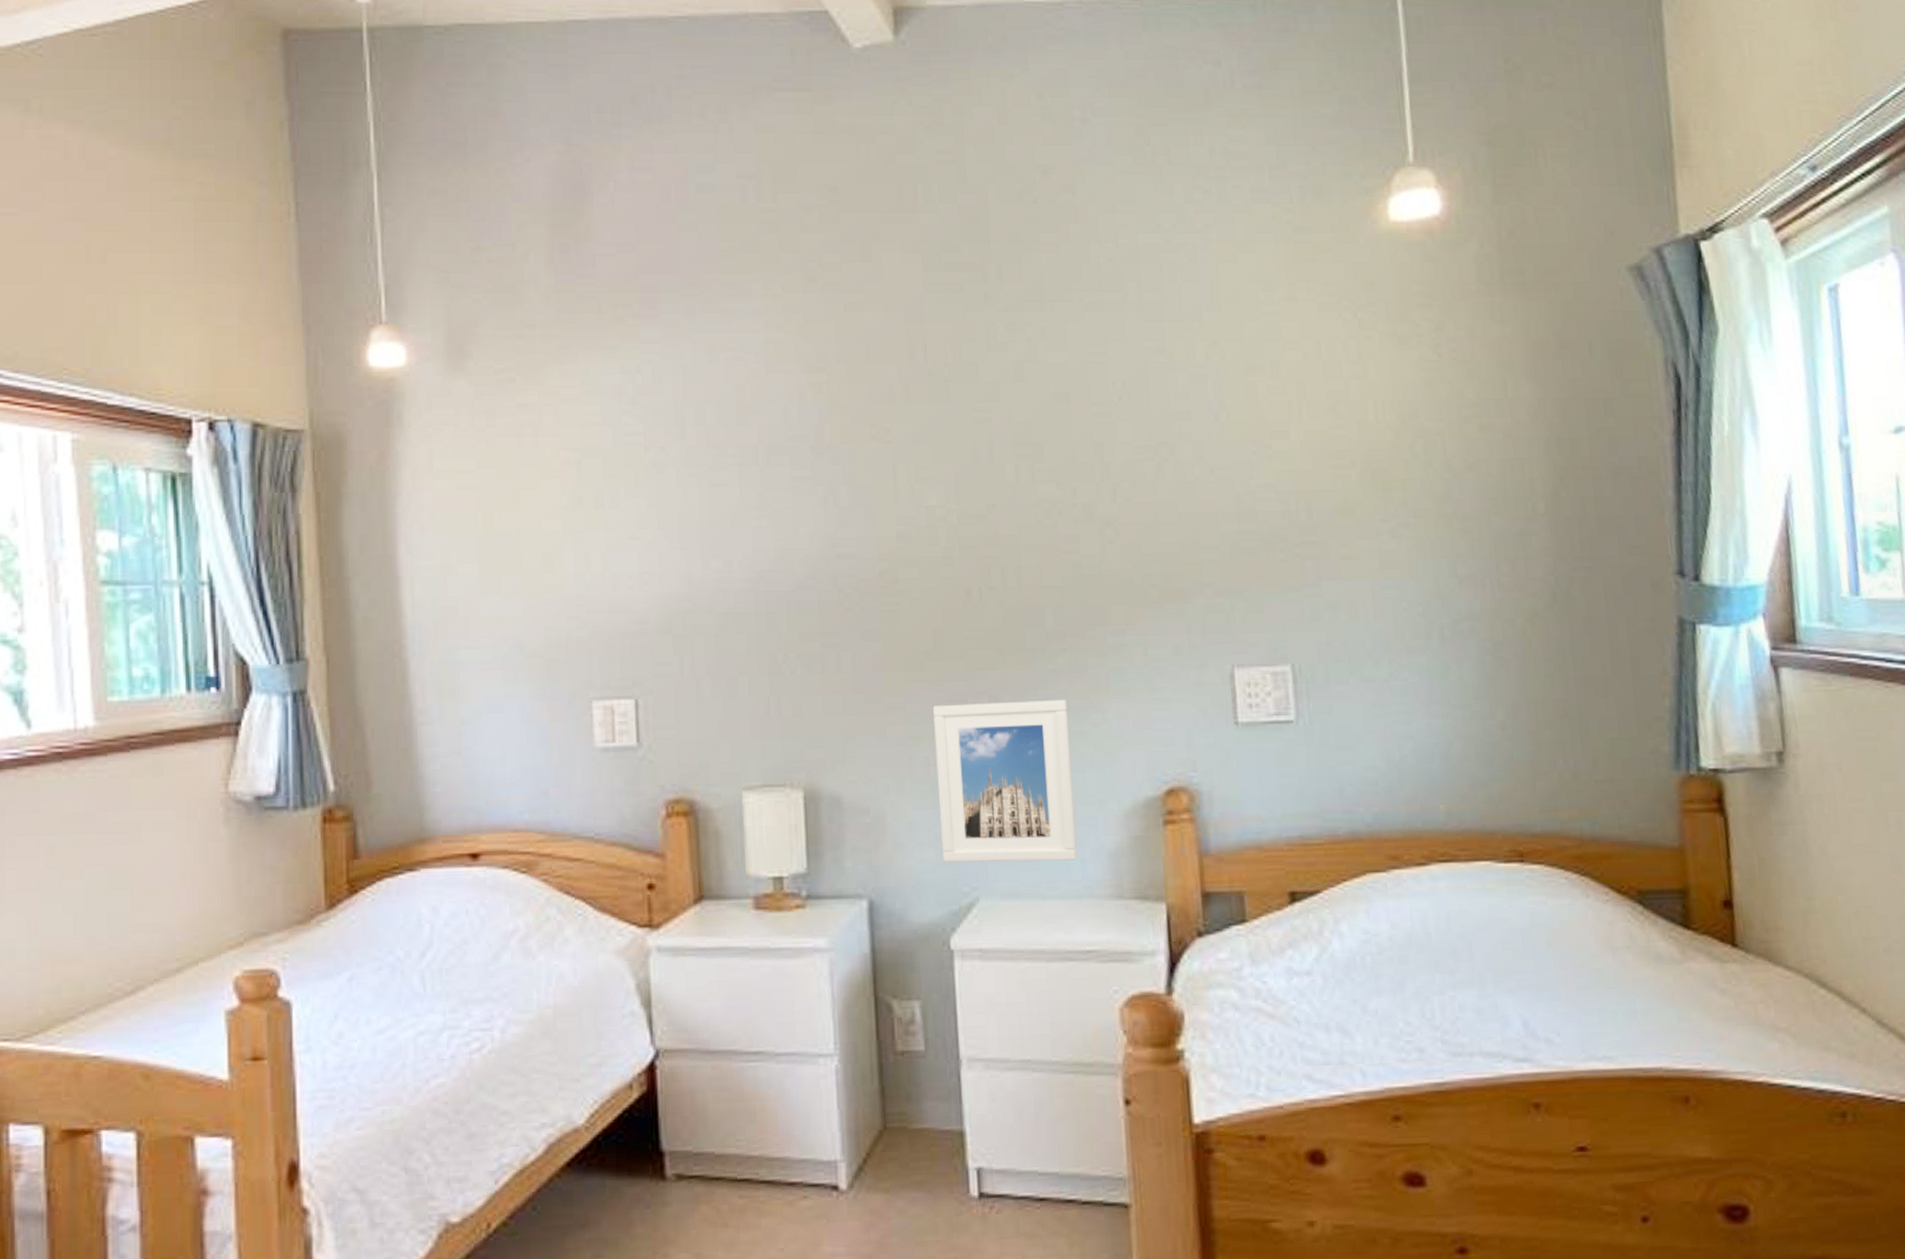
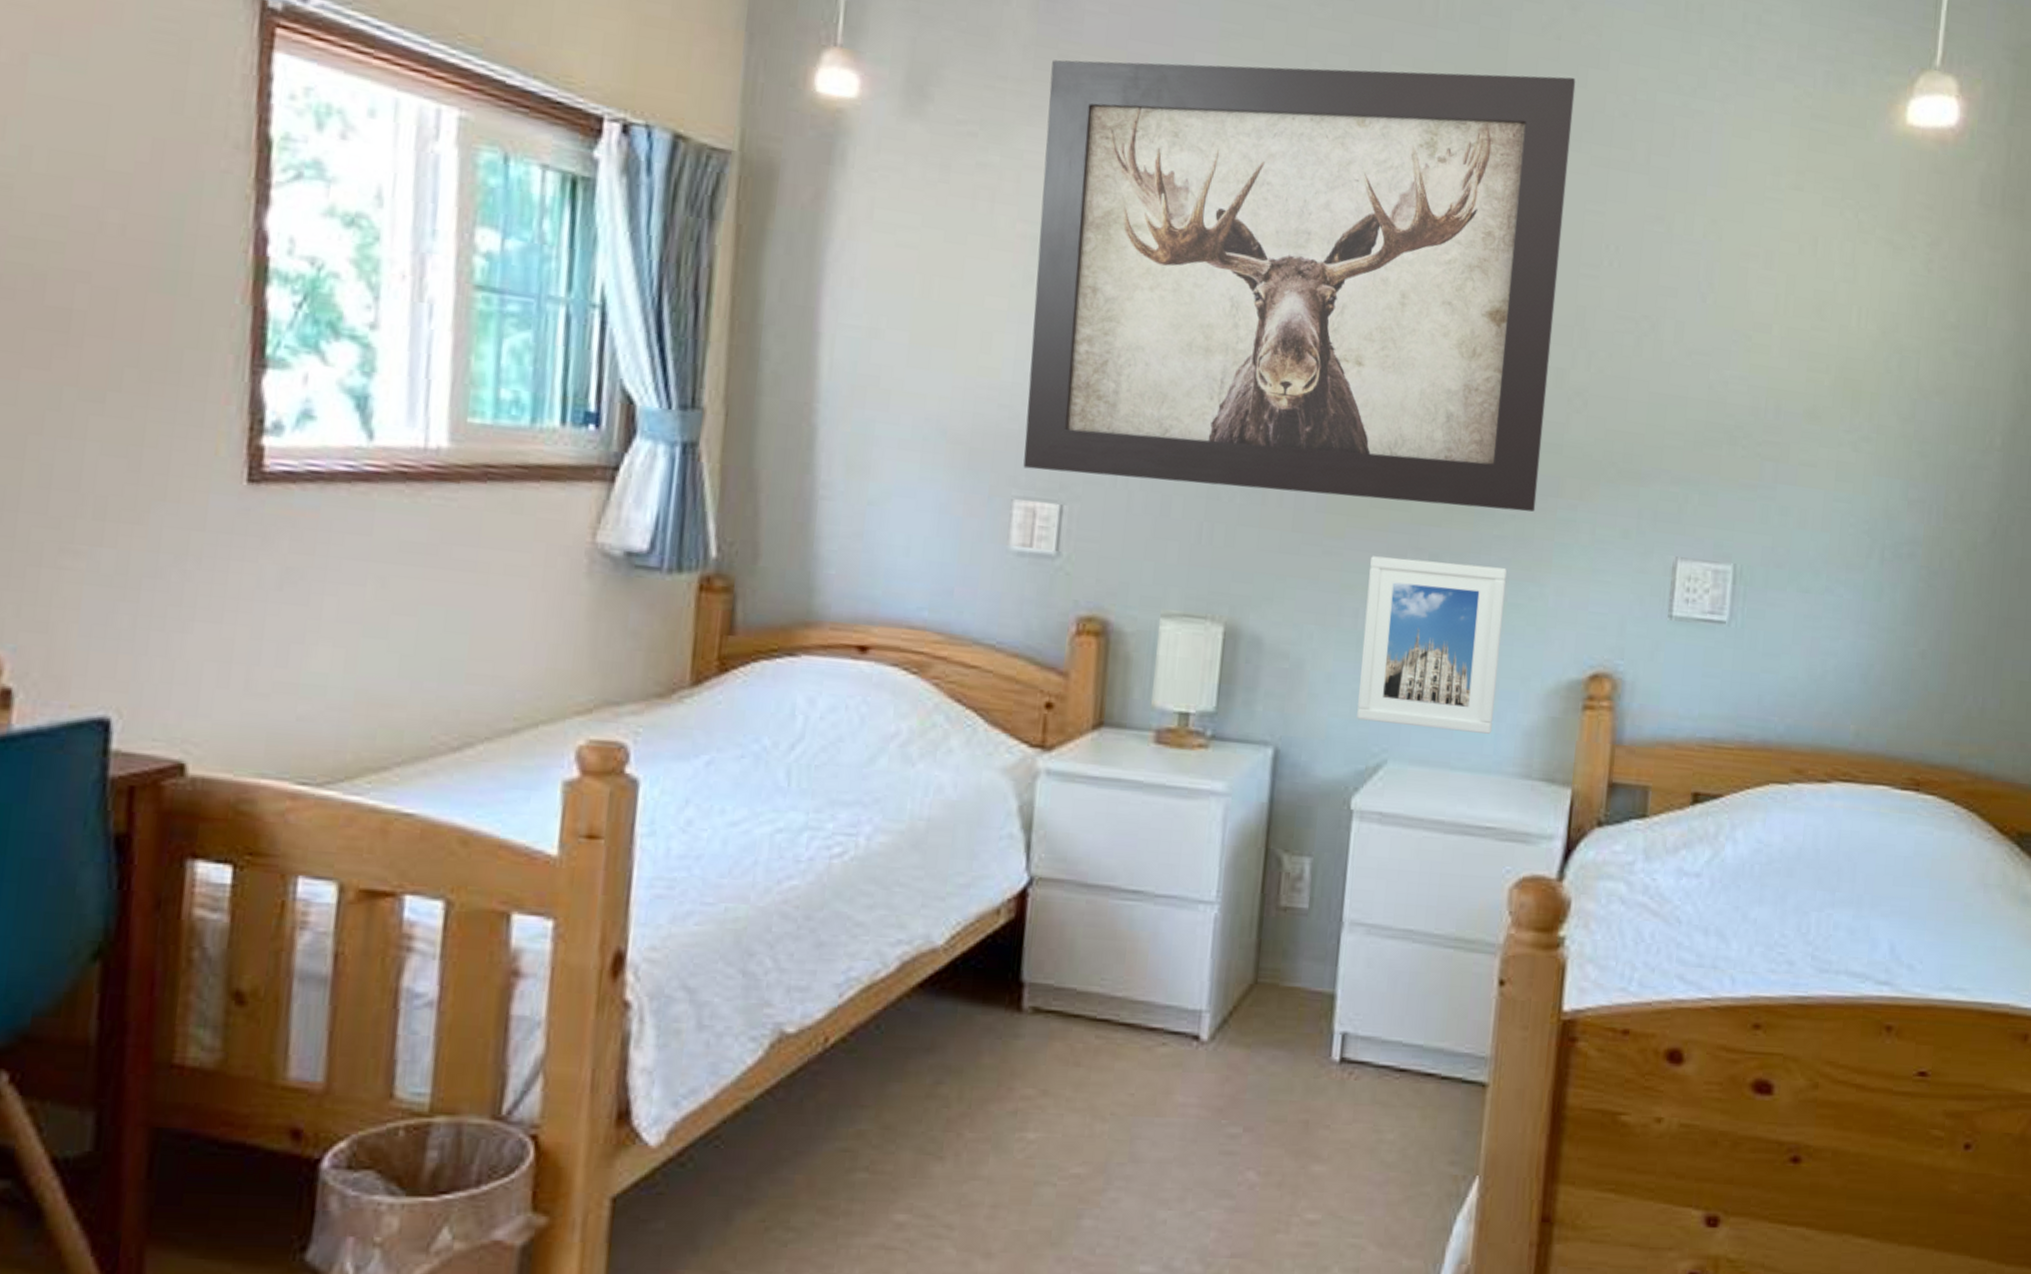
wall art: none [572,234,1085,671] -> present [1023,59,1576,512]

